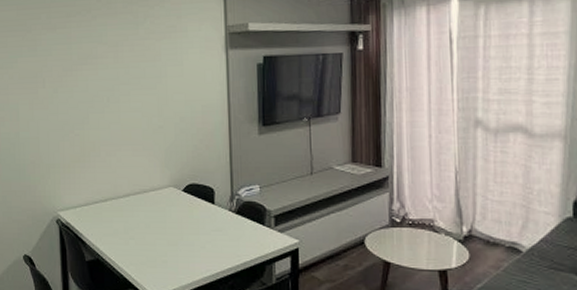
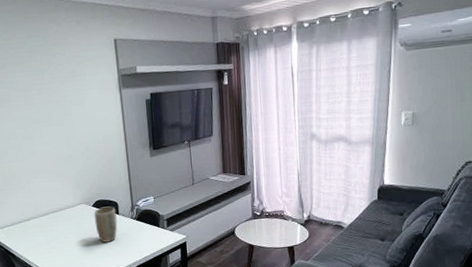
plant pot: none [183,193,212,238] -> present [93,206,118,243]

